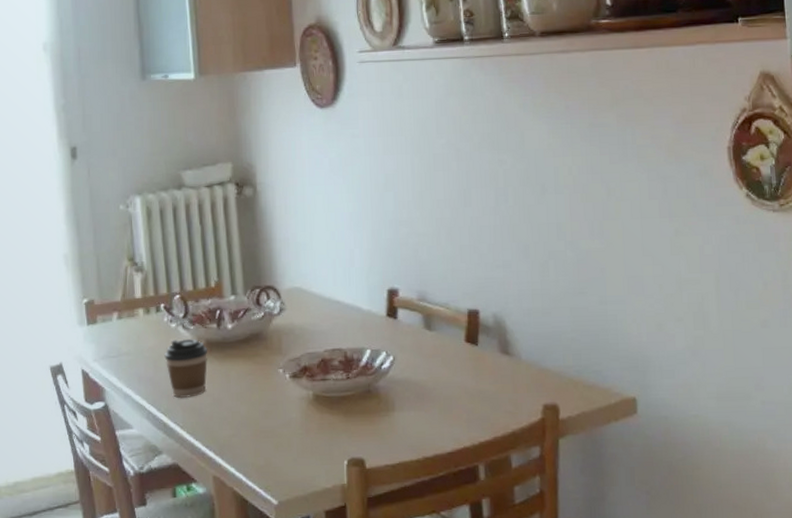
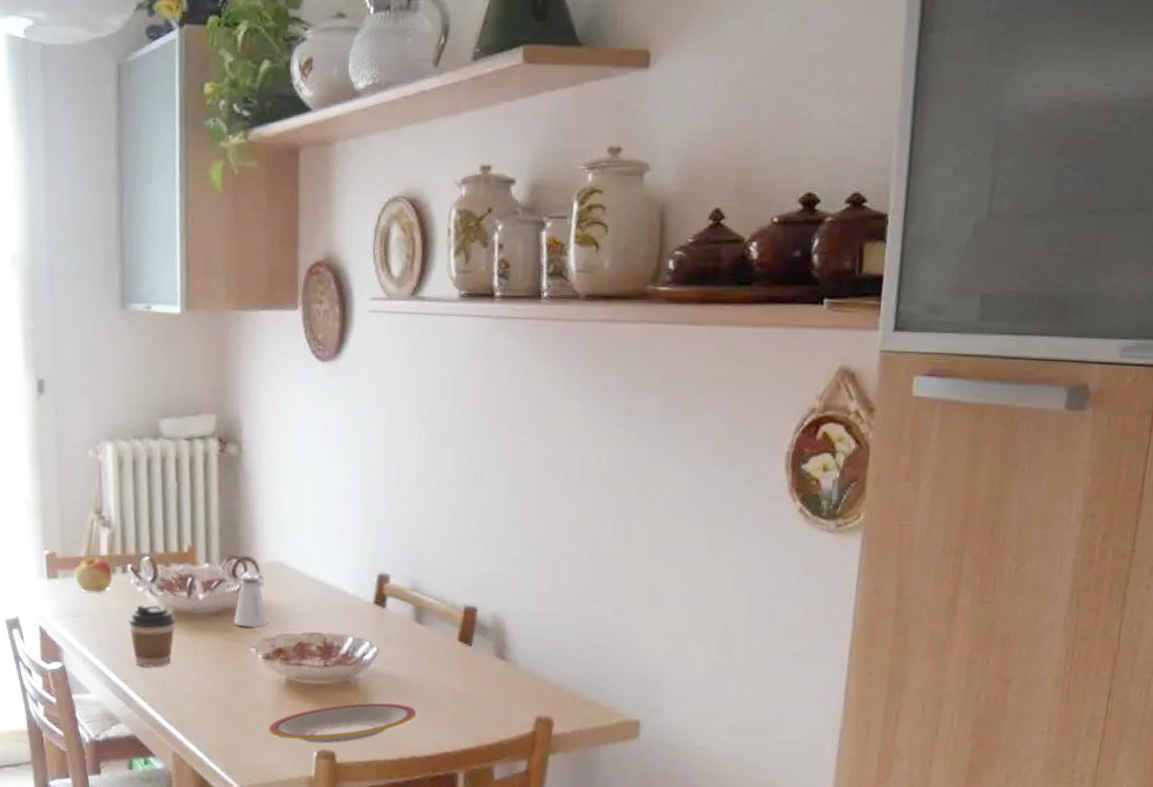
apple: none [113,300,148,333] -> present [75,556,113,593]
saltshaker: none [261,304,292,350] -> present [234,577,268,627]
plate: none [301,407,435,452] -> present [269,702,417,744]

